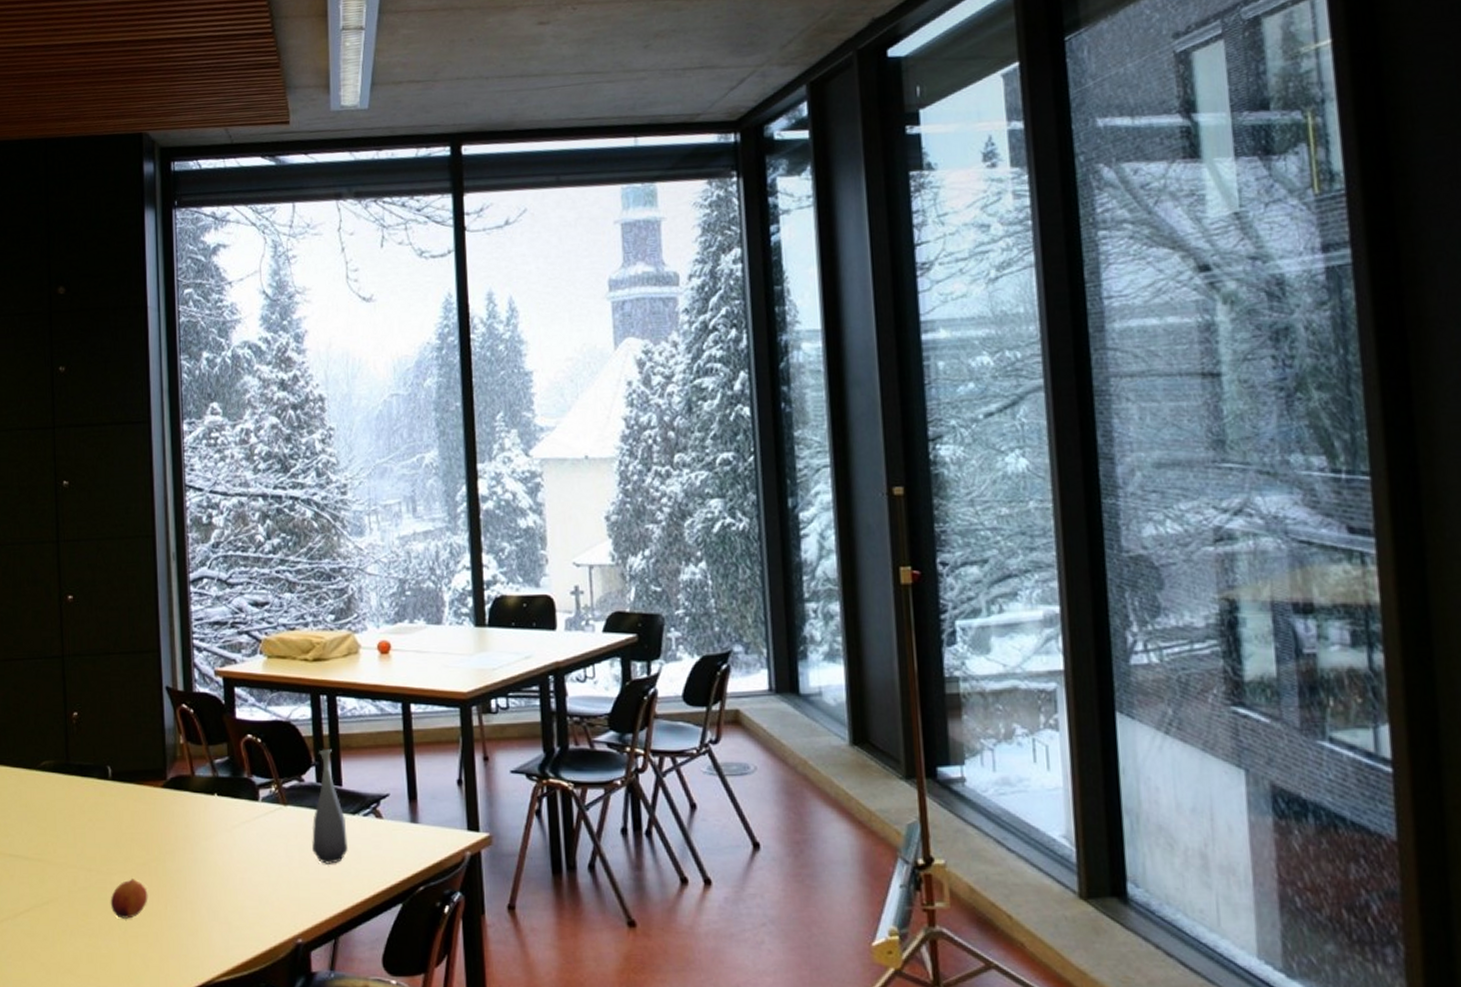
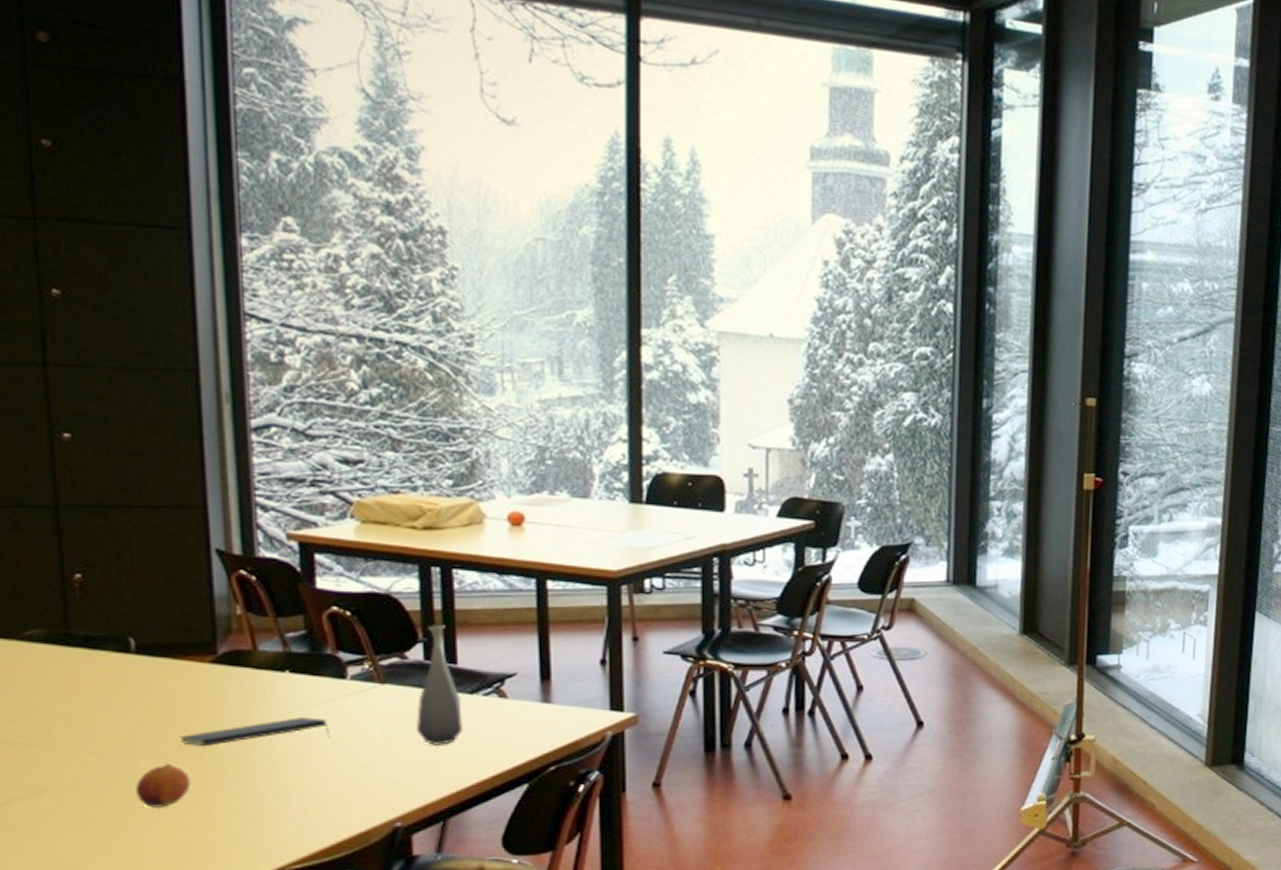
notepad: none [141,837,248,864] -> present [180,717,331,747]

